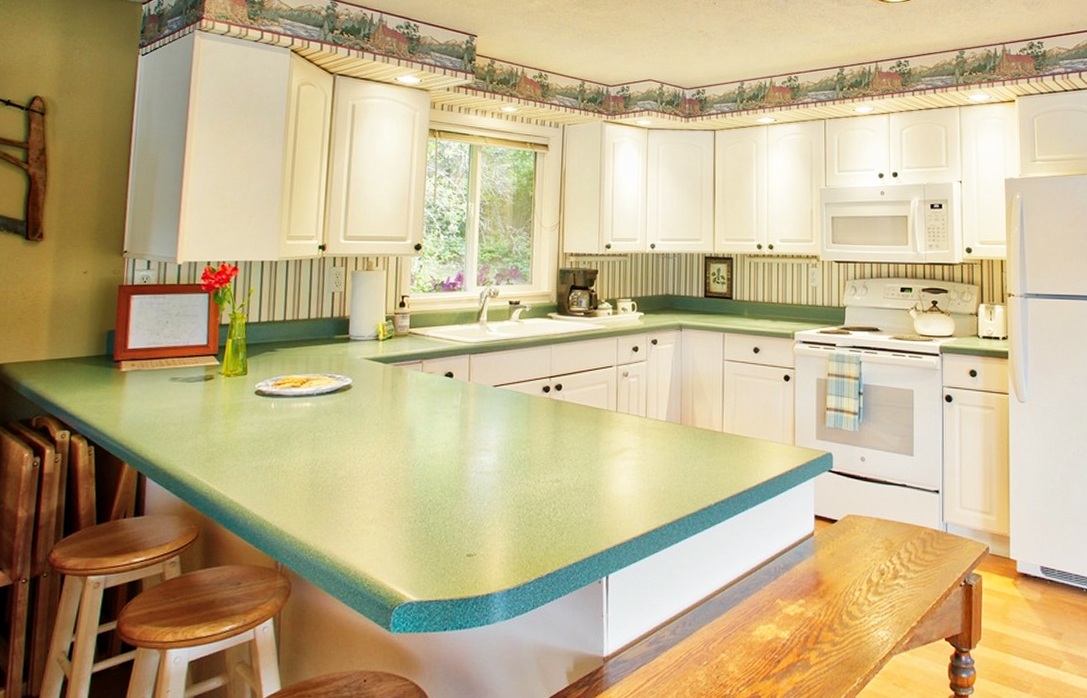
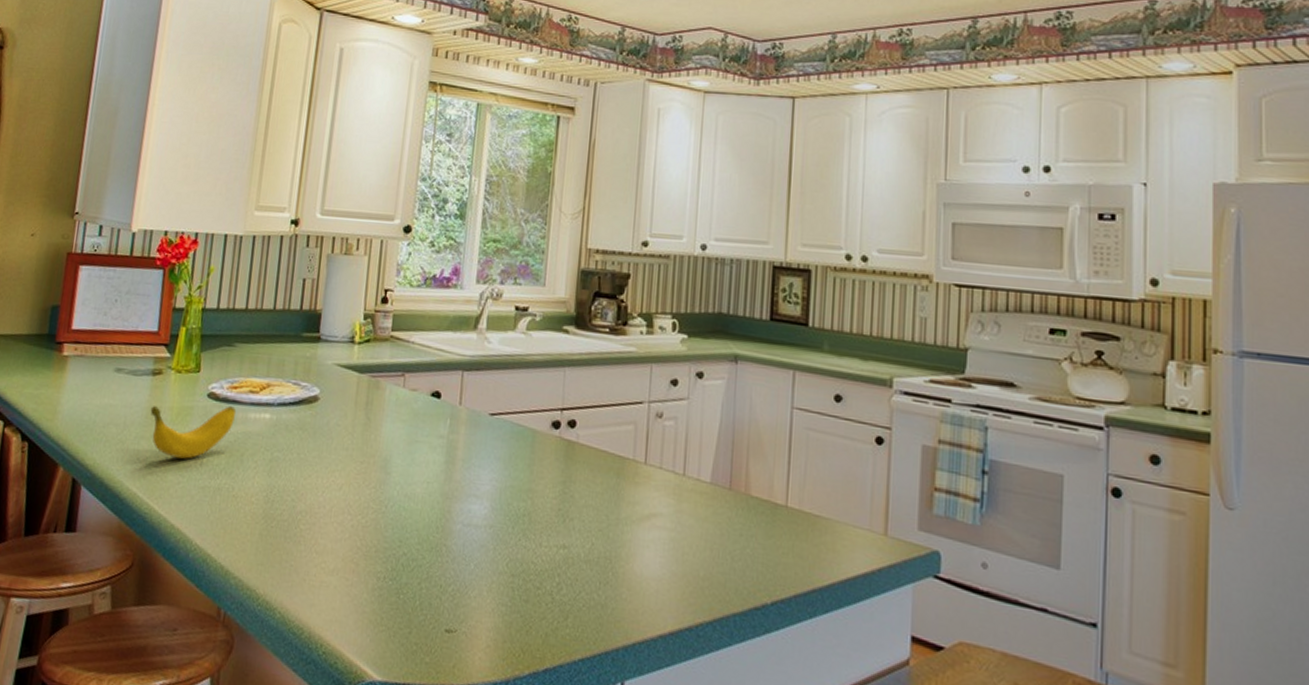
banana: none [204,400,282,446] -> present [150,406,237,459]

